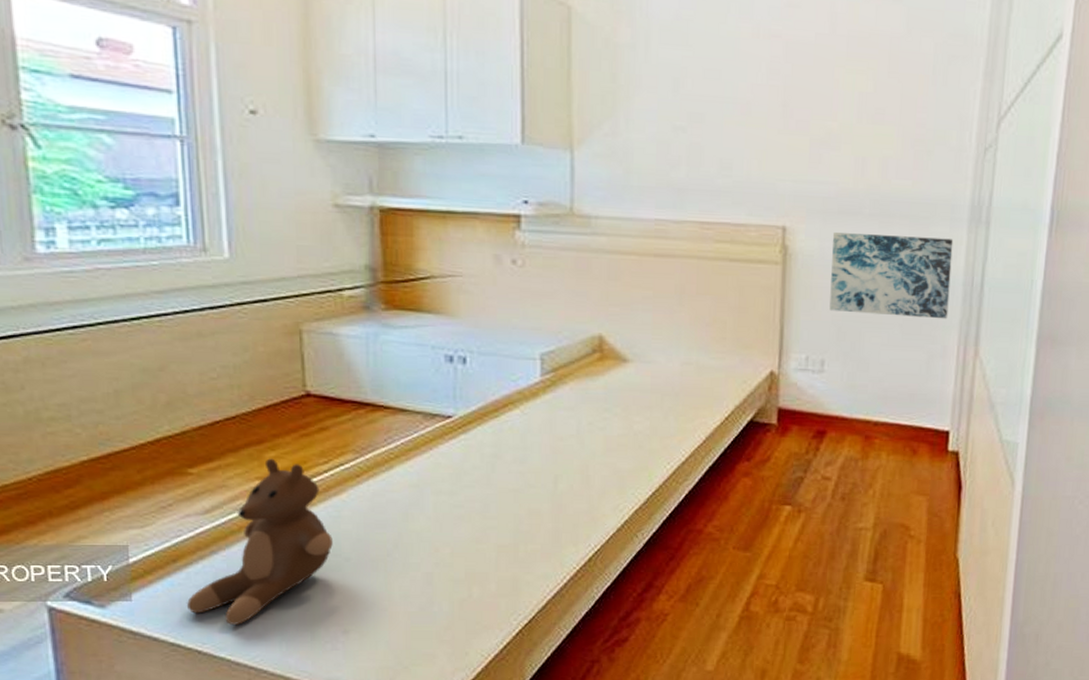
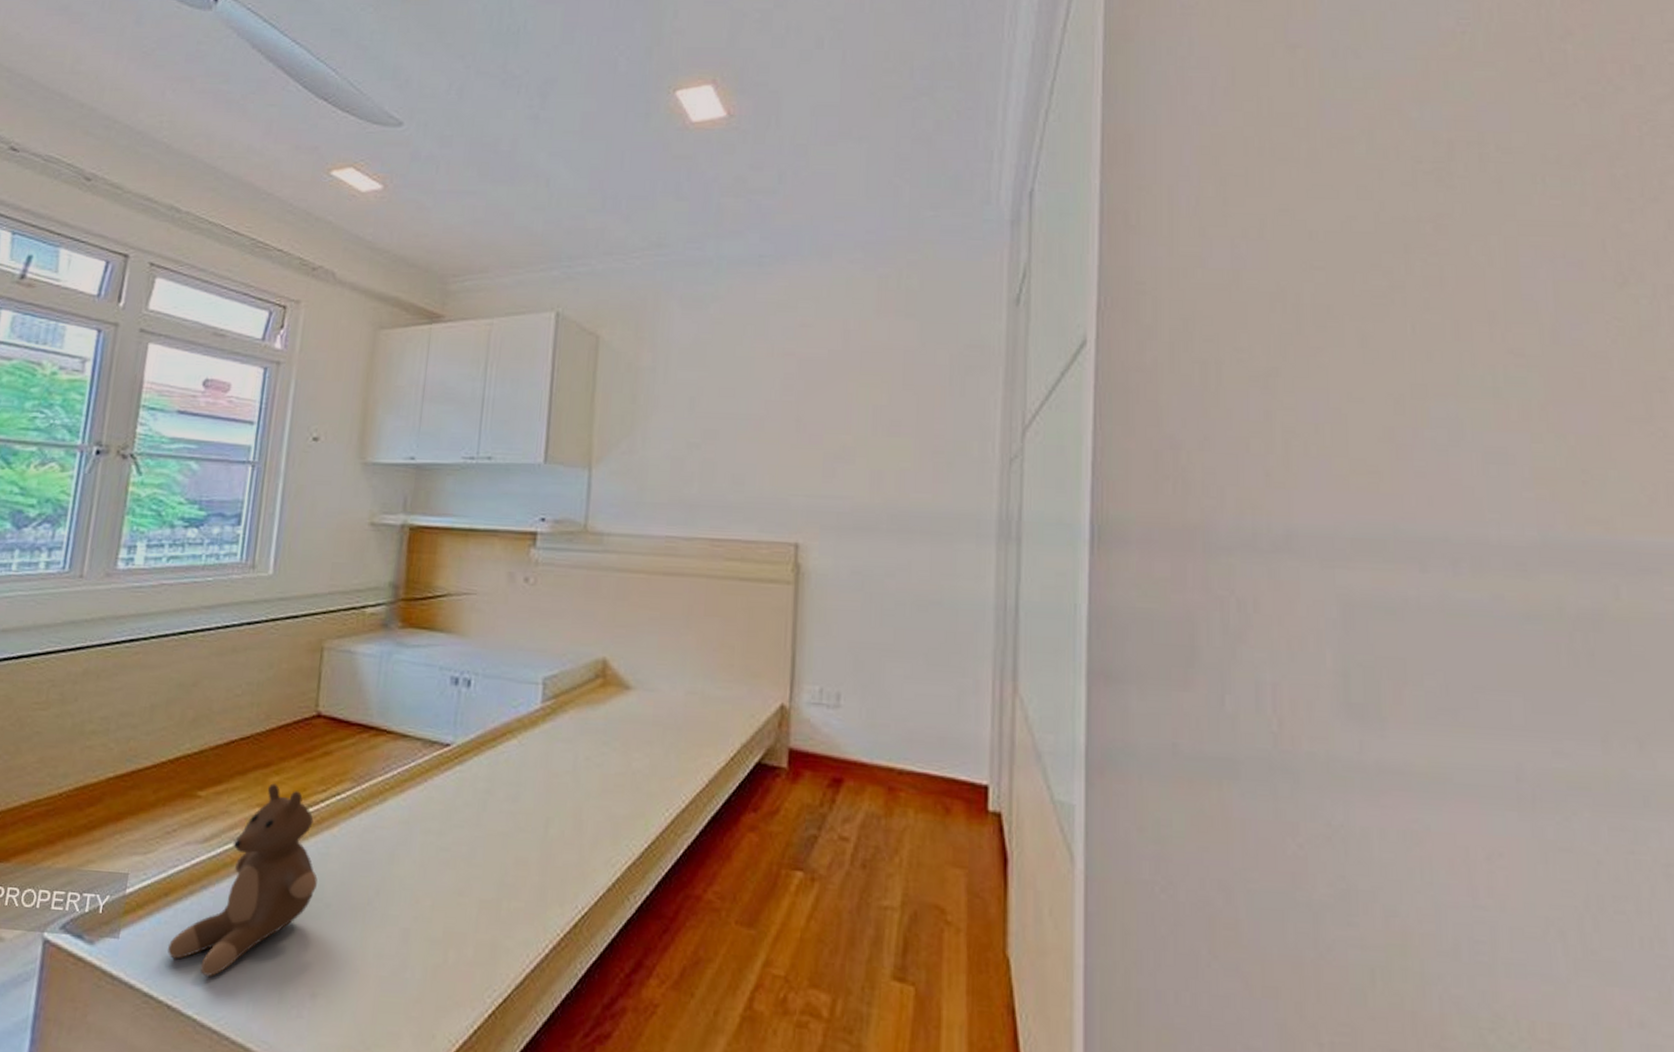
wall art: present [829,232,954,319] -> none [845,550,981,649]

